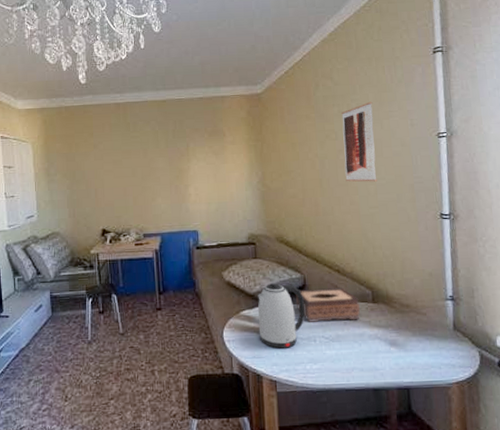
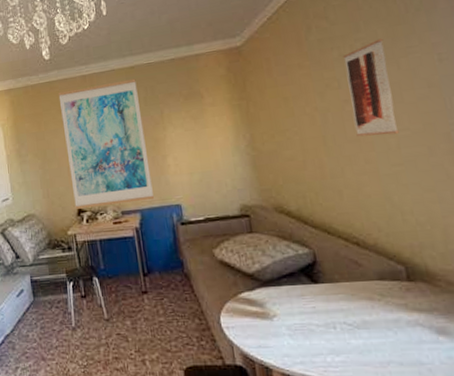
wall art: none [92,112,174,230] -> present [58,78,154,209]
kettle: present [257,283,306,349] -> none [257,260,320,337]
tissue box: present [296,288,360,322] -> none [305,263,392,306]

